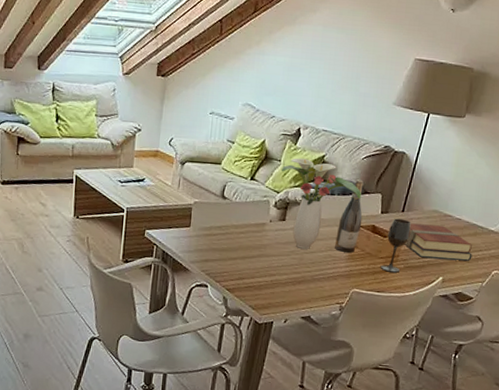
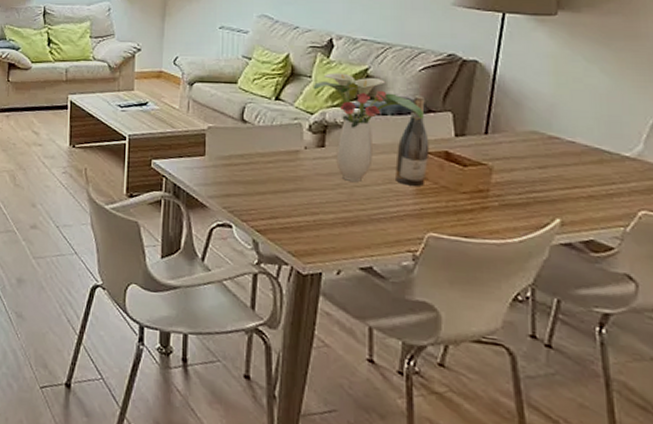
wine glass: present [380,218,411,273] -> none [463,142,502,213]
books: present [404,223,472,261] -> none [495,148,602,197]

